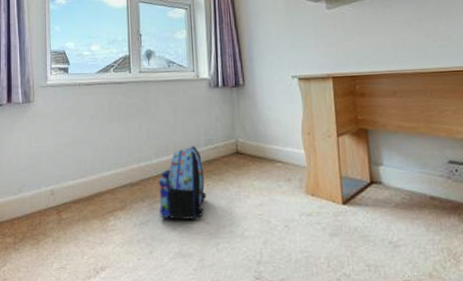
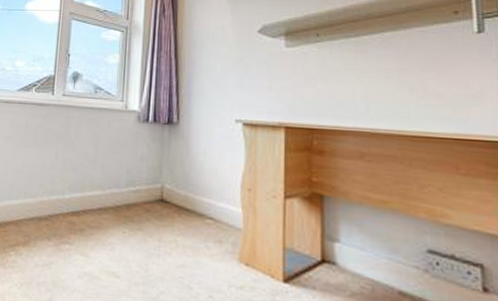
backpack: present [158,146,206,220] -> none [65,185,121,271]

